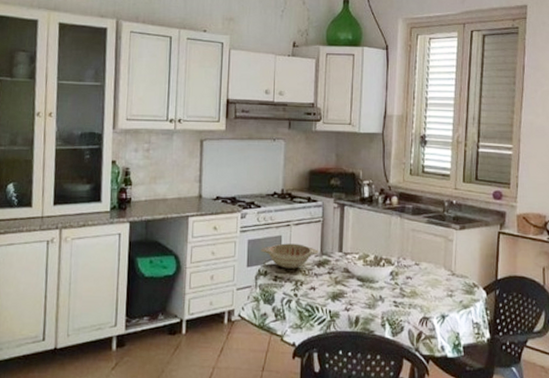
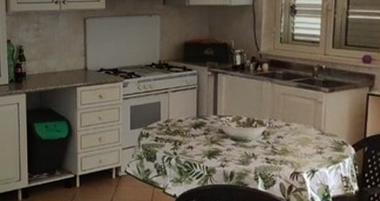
decorative bowl: present [260,243,318,269] -> none [142,108,194,131]

